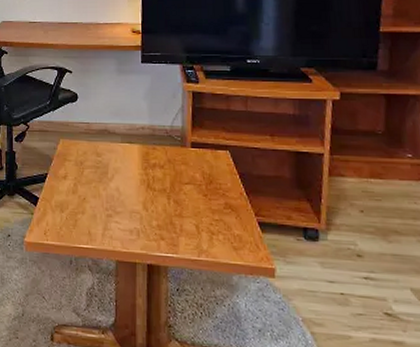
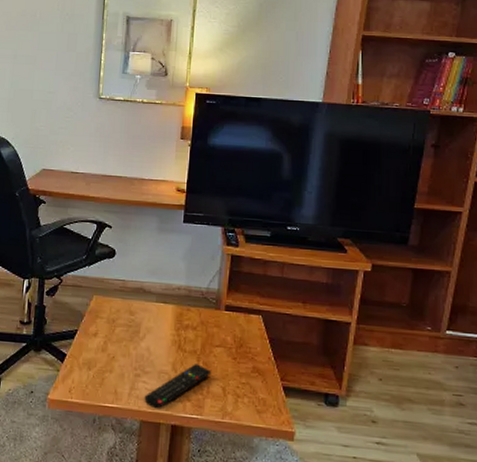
remote control: none [118,202,183,249] -> present [144,364,212,409]

